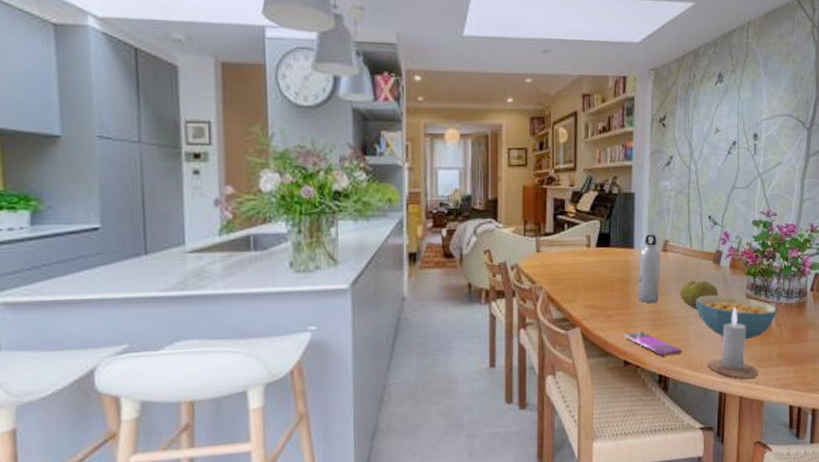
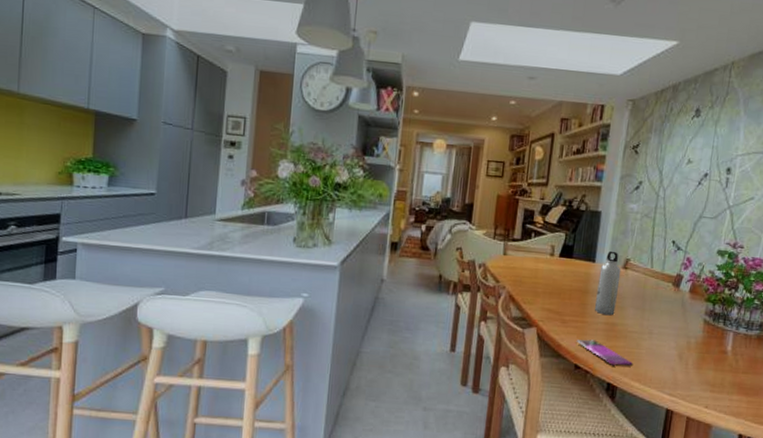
fruit: present [679,280,718,309] -> none [635,299,676,327]
cereal bowl: present [695,295,778,340] -> none [651,315,736,364]
candle: present [707,307,758,379] -> none [656,330,709,401]

